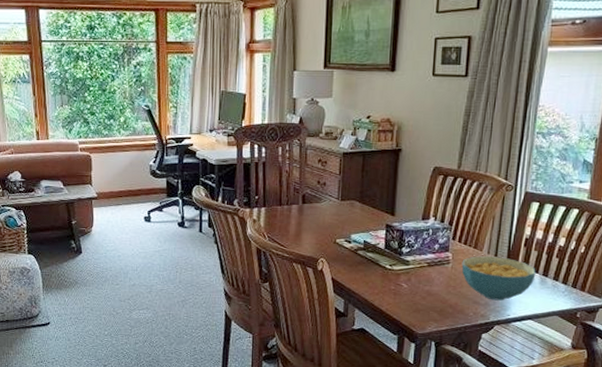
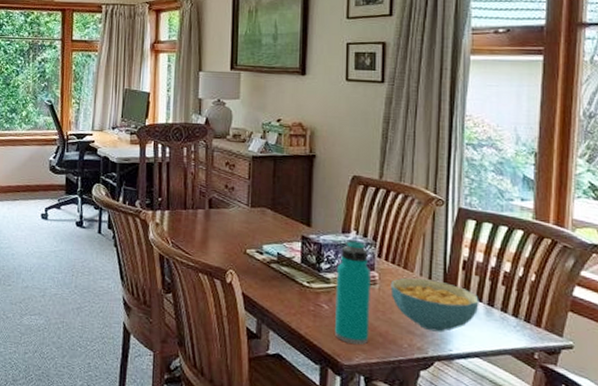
water bottle: none [412,226,445,316] -> present [335,240,370,345]

